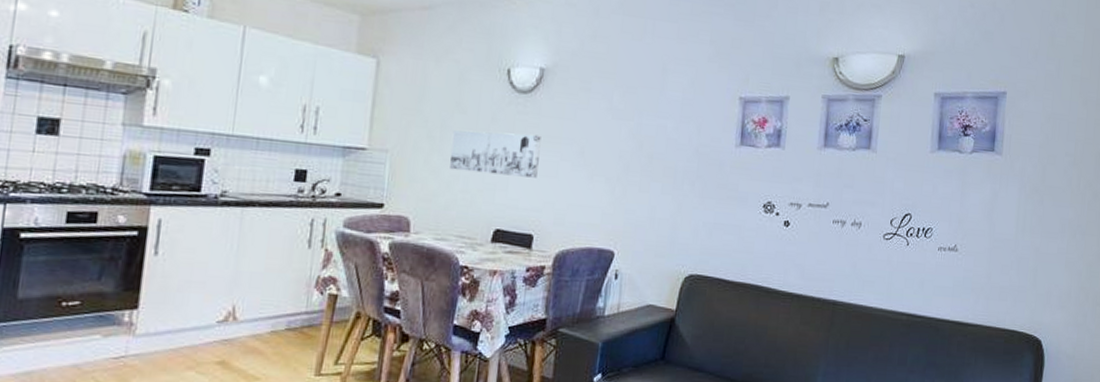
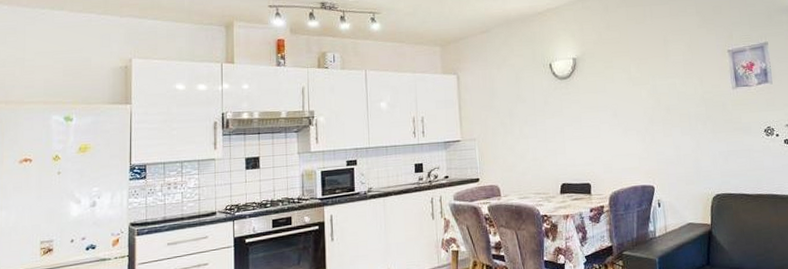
wall art: present [449,130,541,178] -> none [518,108,585,145]

